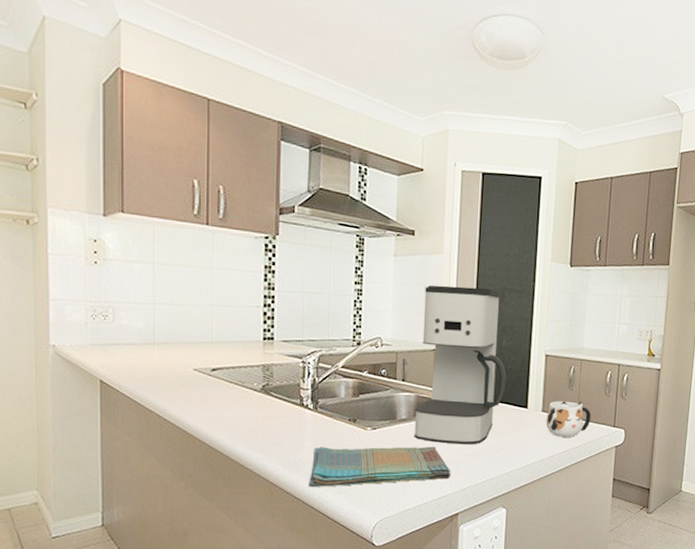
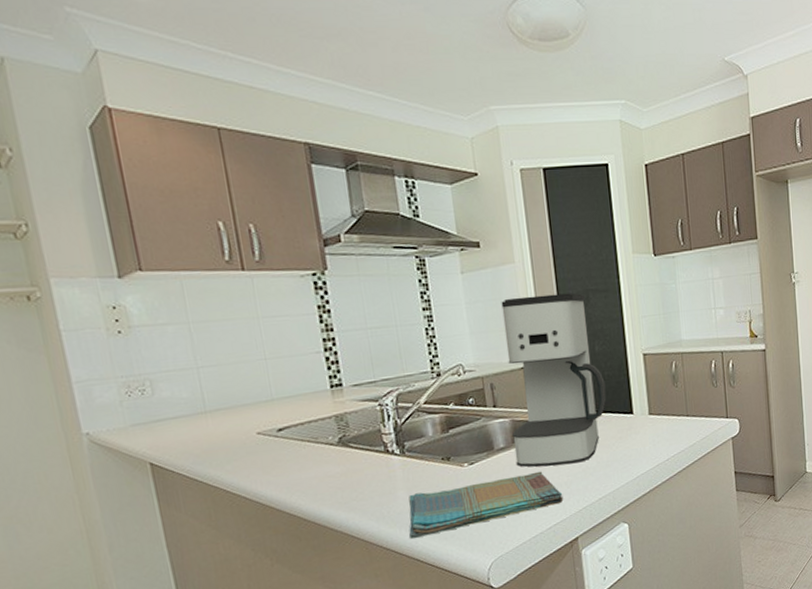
mug: present [546,401,591,437] -> none [654,396,702,439]

